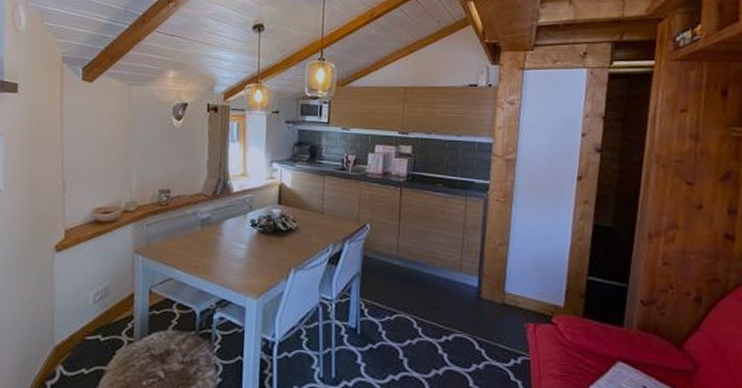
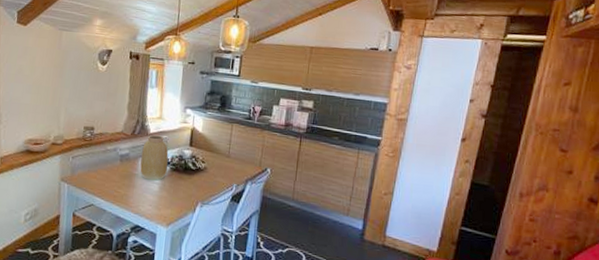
vase: none [224,194,256,246] -> present [140,135,169,181]

